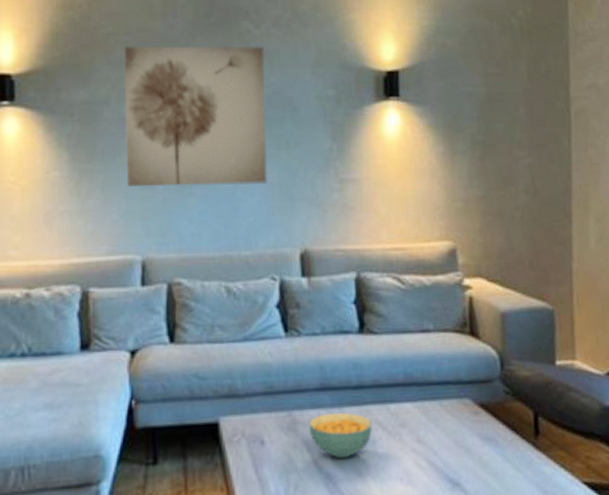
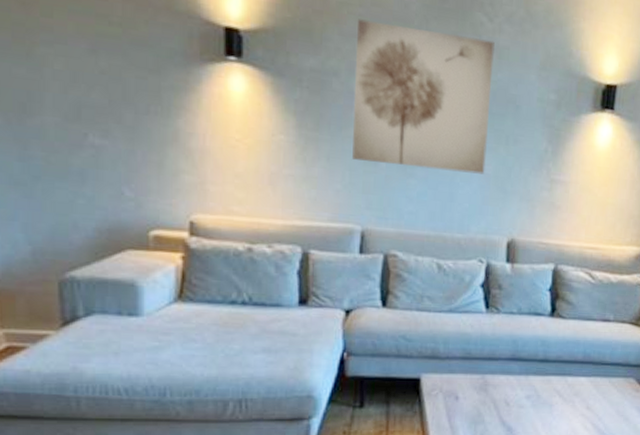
cereal bowl: present [308,412,373,459] -> none [497,379,552,417]

